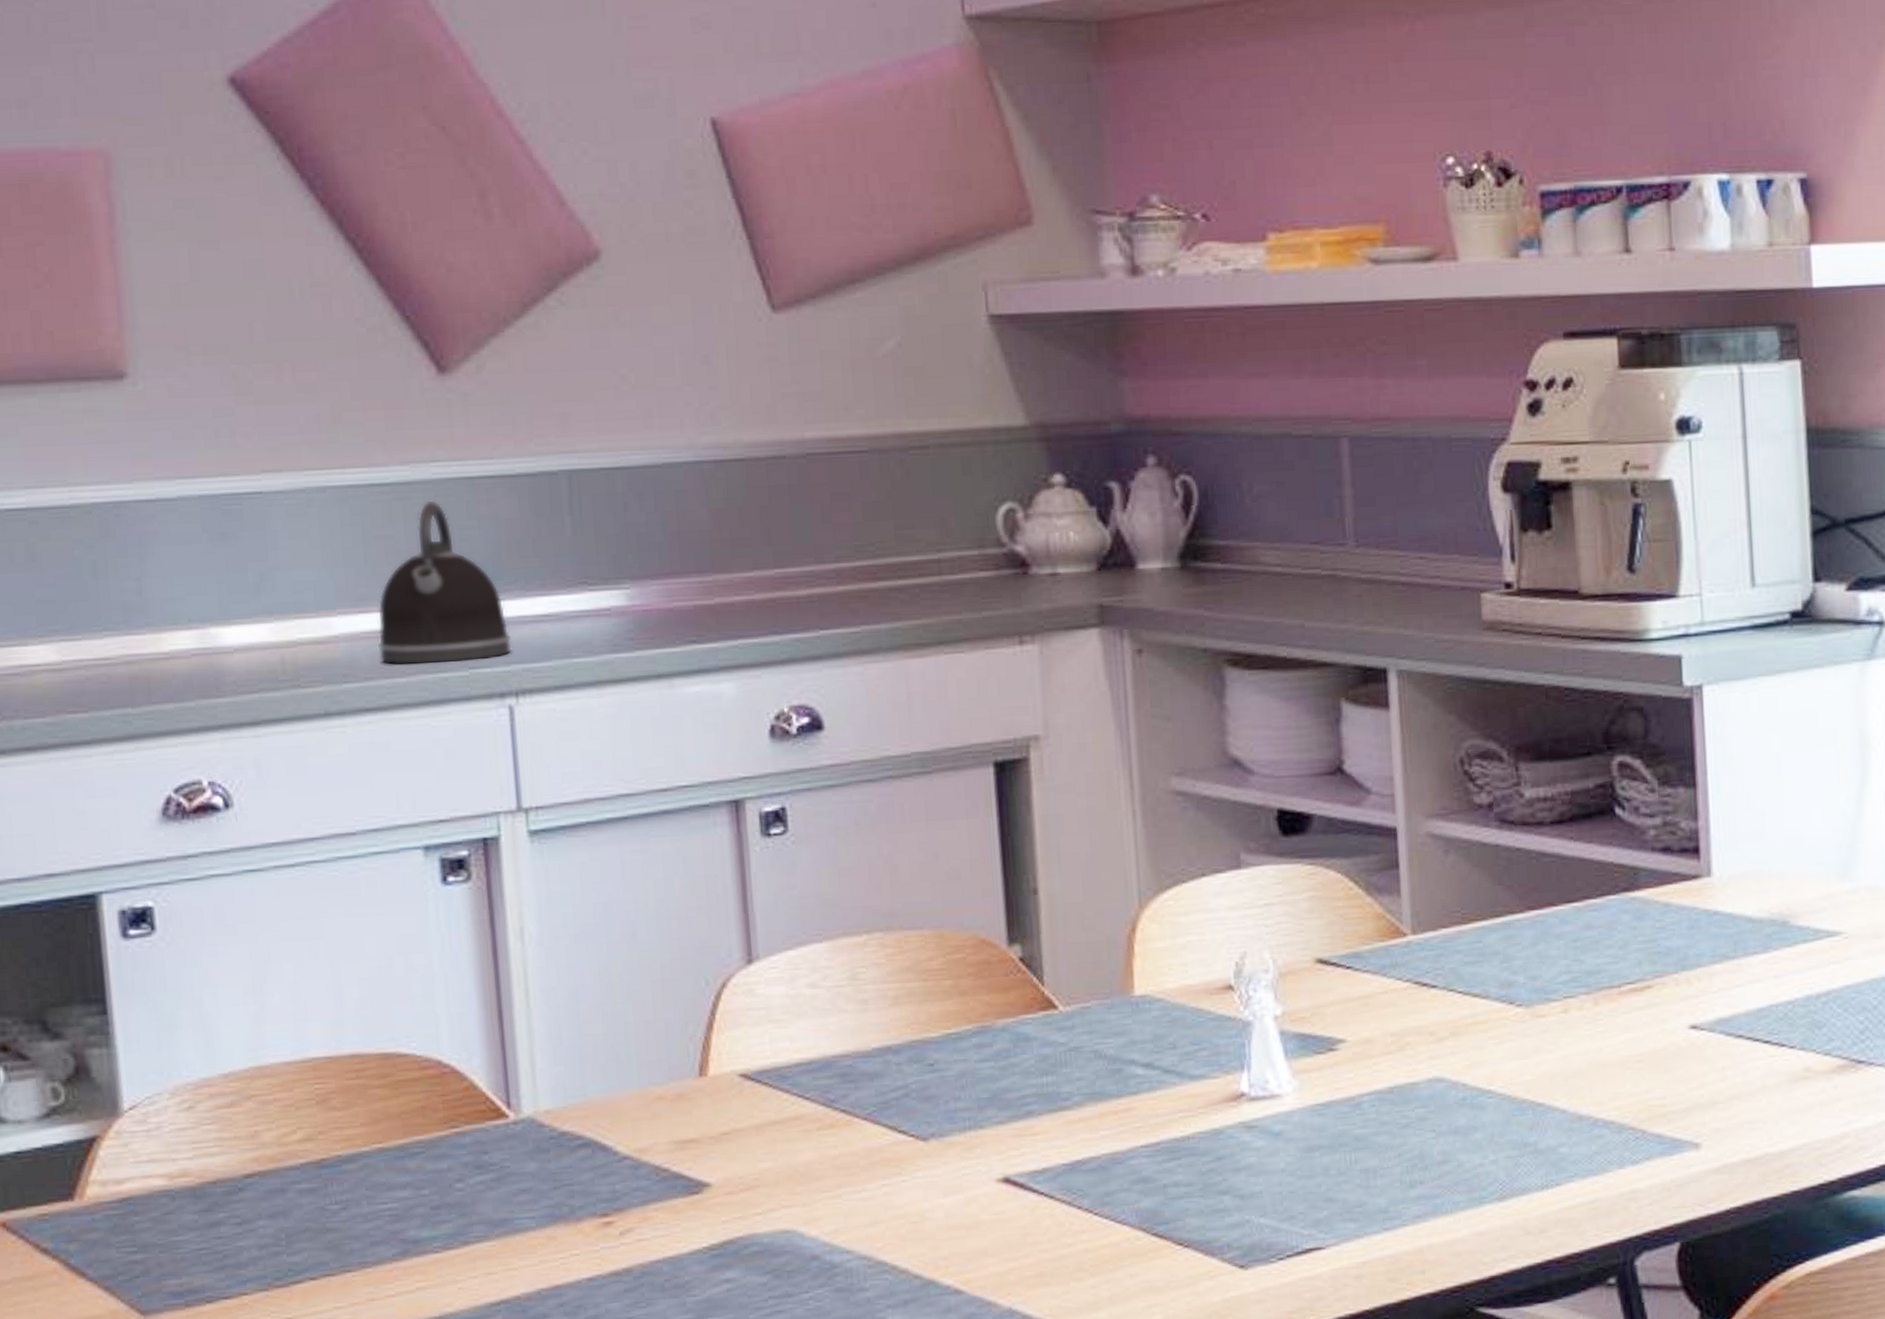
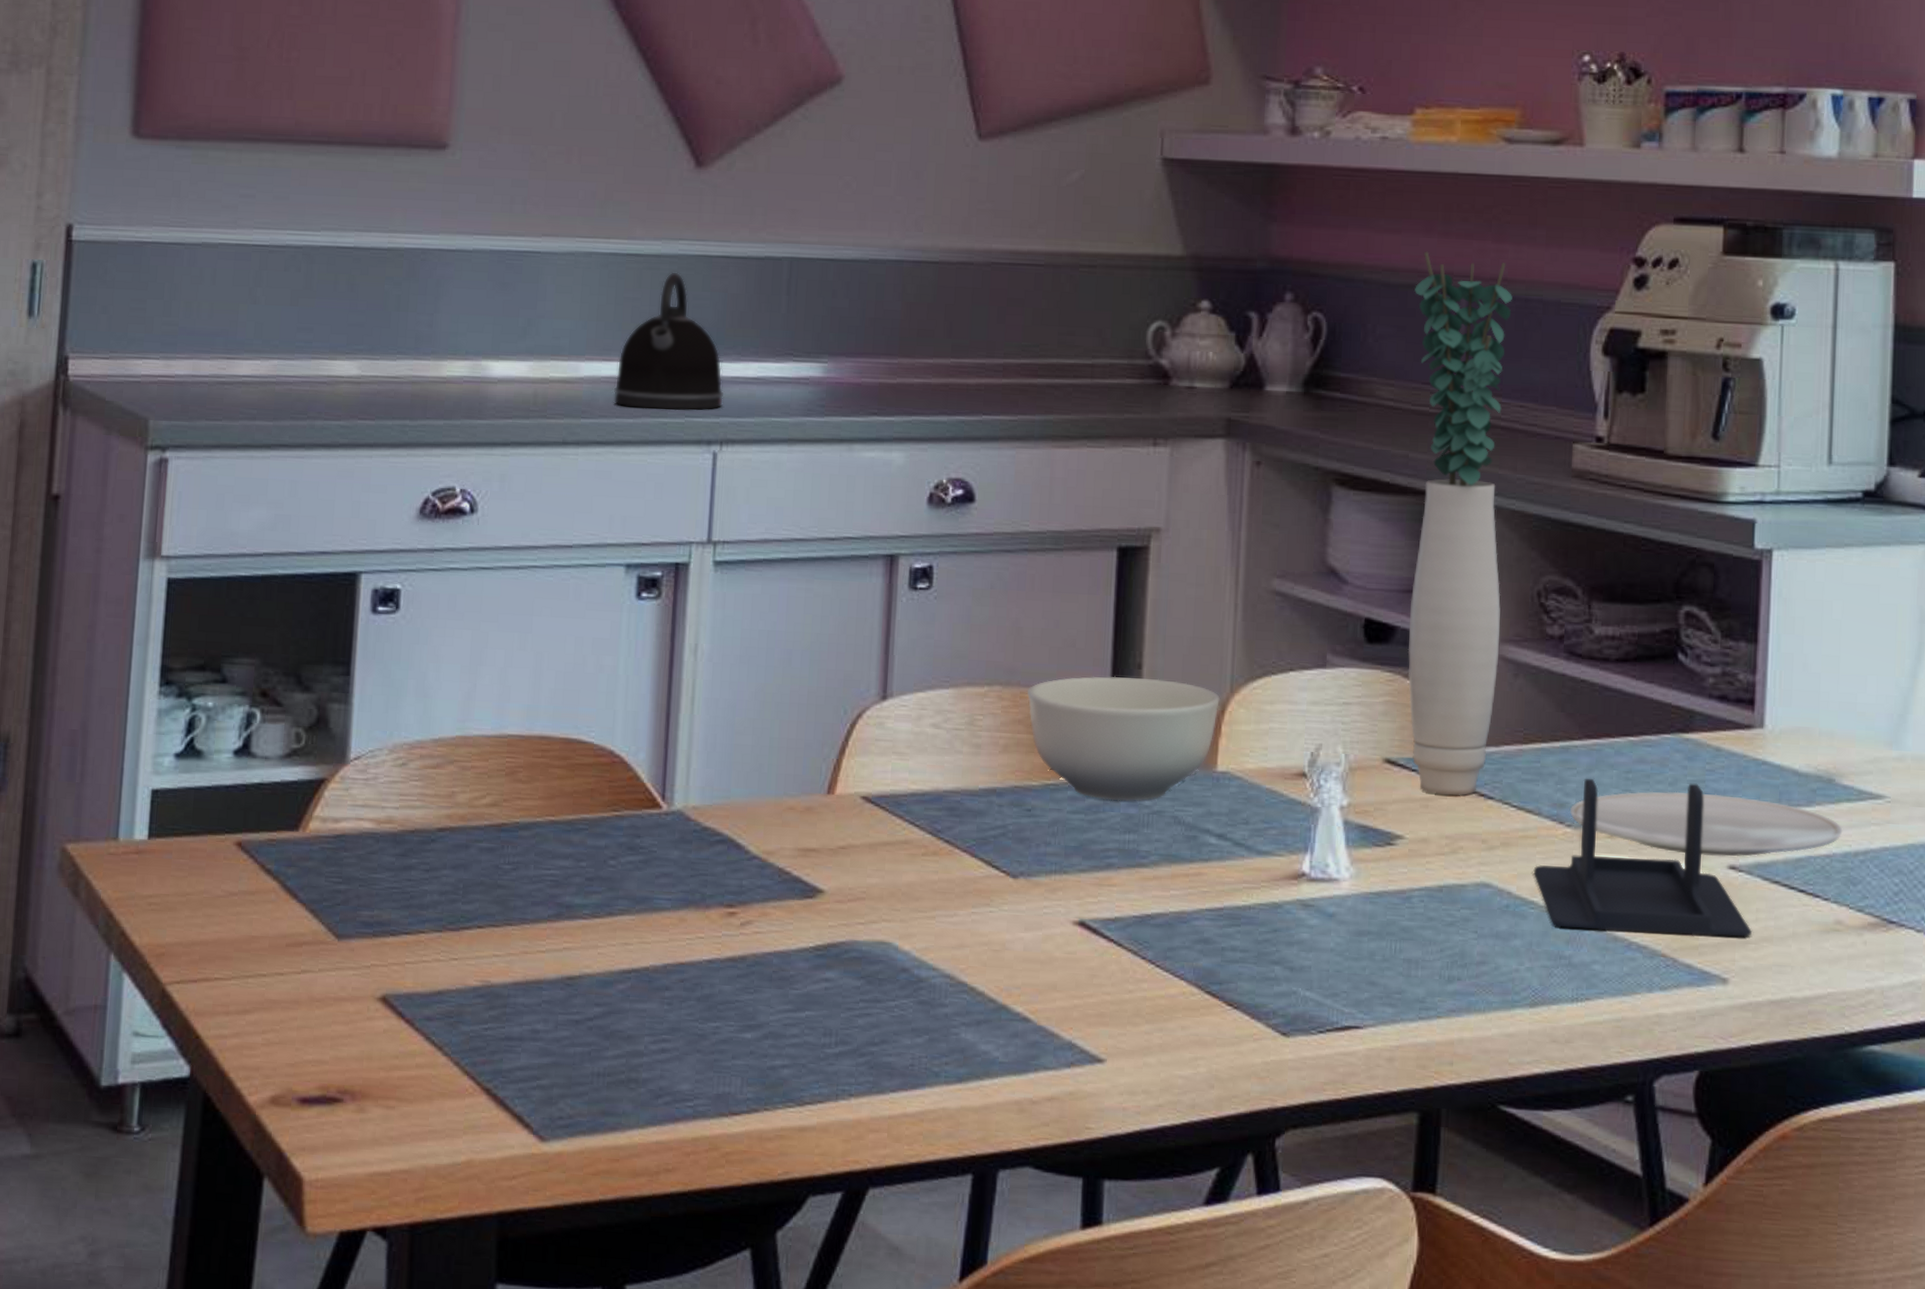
bowl: none [912,902,1130,1043] -> present [1027,676,1221,801]
vase: none [1290,395,1427,990] -> present [1407,251,1512,796]
napkin holder: none [1487,943,1721,1113] -> present [1533,778,1753,937]
plate: none [1518,952,1803,1019] -> present [1569,791,1843,857]

